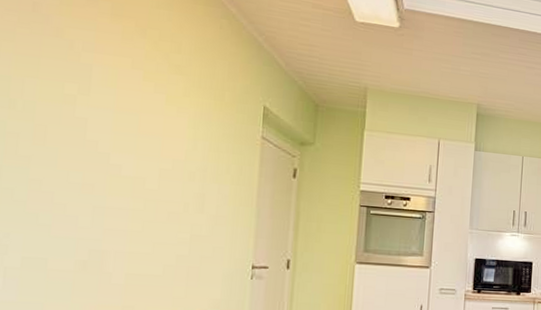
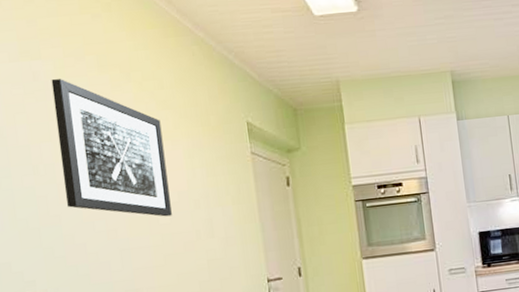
wall art: none [40,15,170,183] -> present [51,79,172,217]

